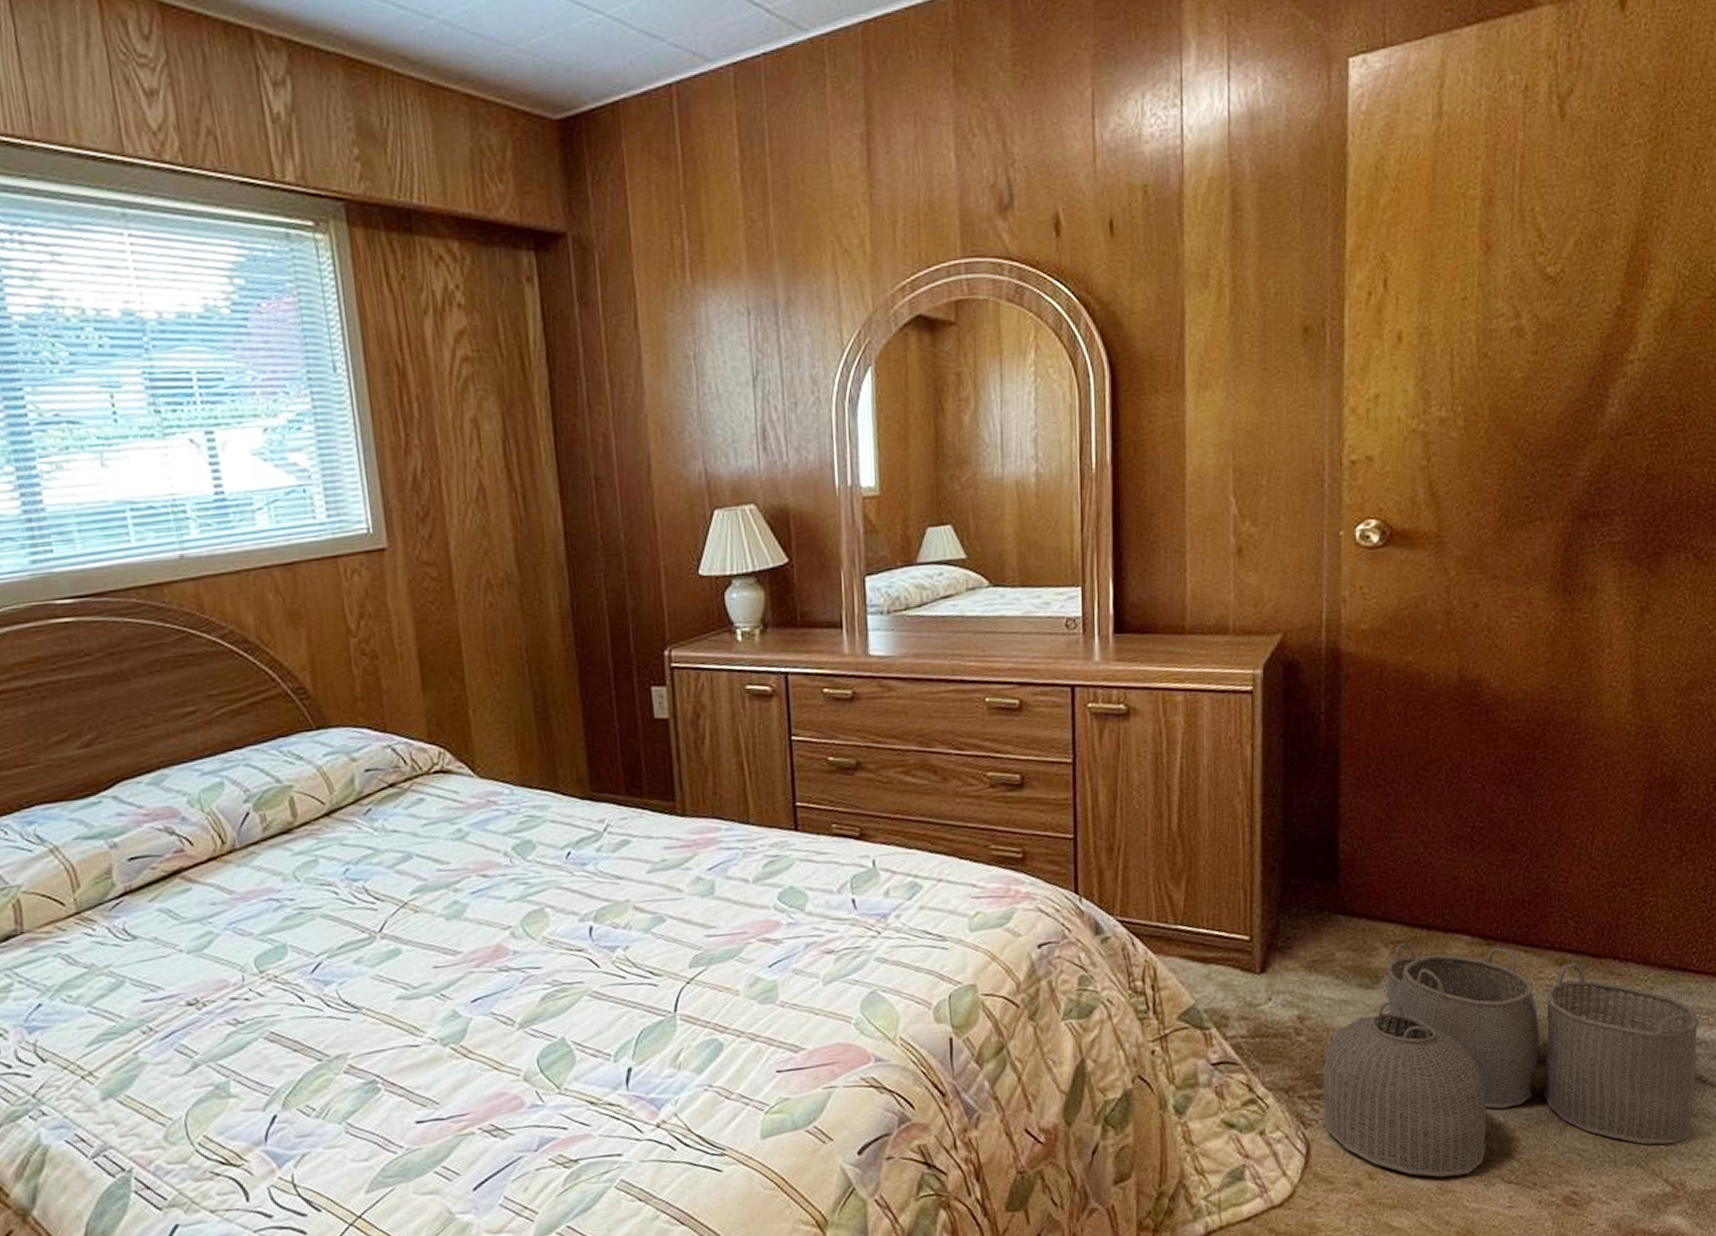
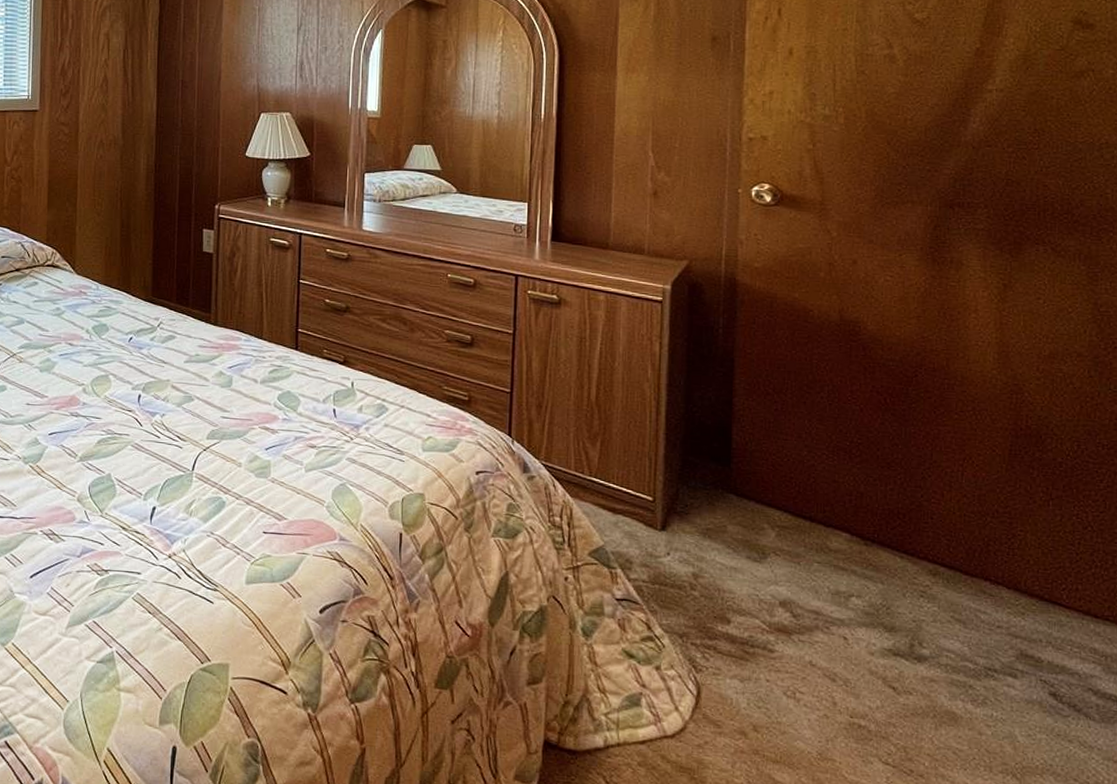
woven basket: present [1323,942,1700,1178] -> none [713,528,1072,763]

